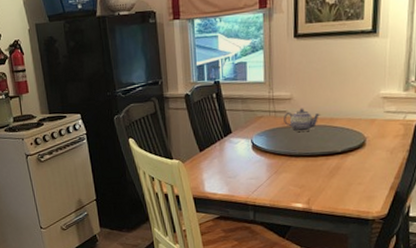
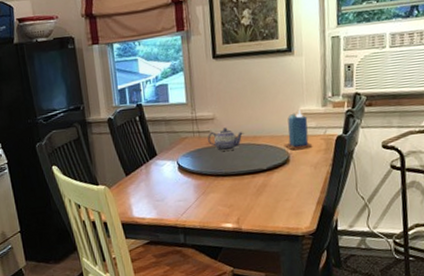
candle: none [361,93,391,135] -> present [284,109,313,151]

